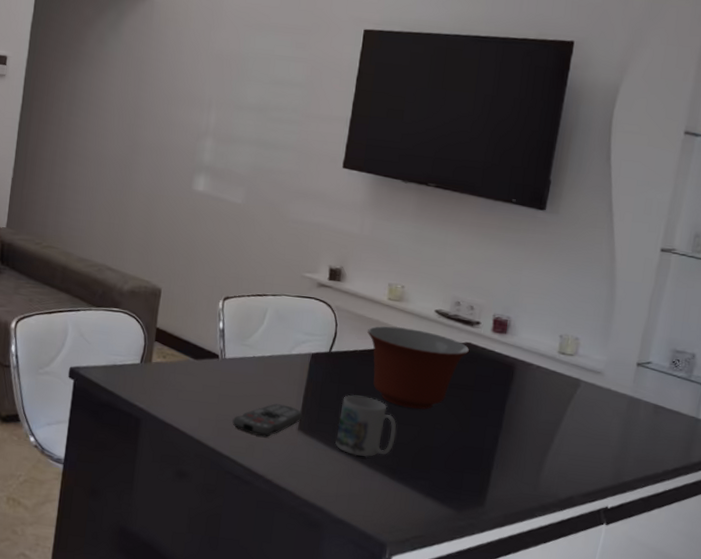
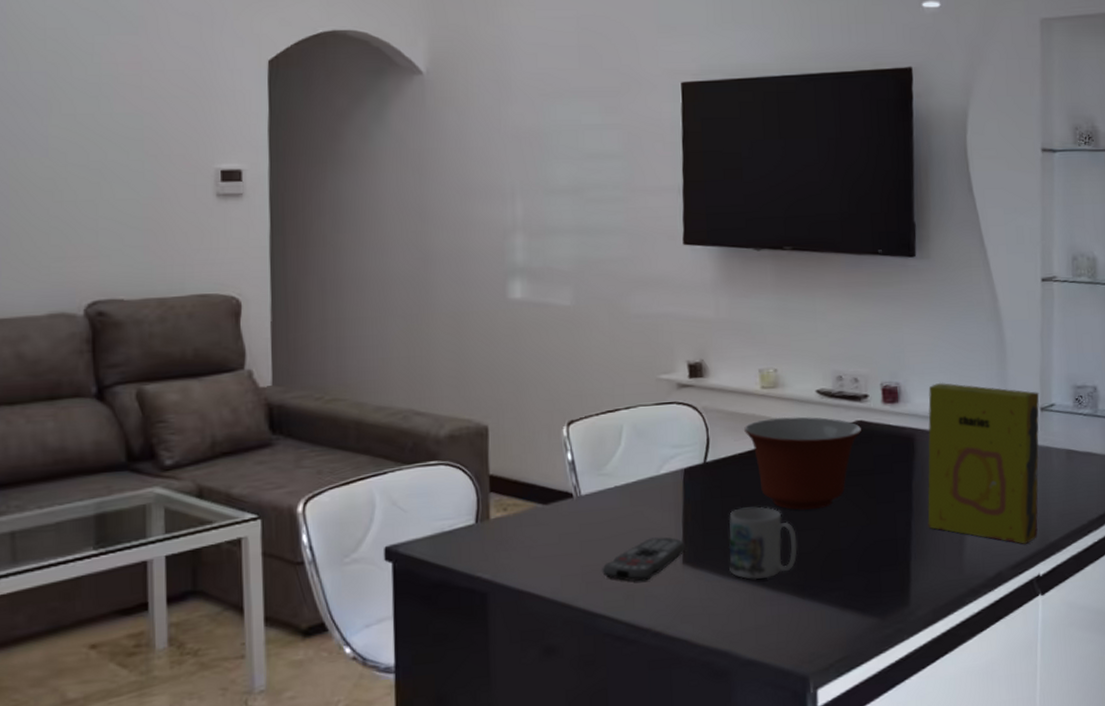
cereal box: none [513,323,639,478] -> present [927,382,1040,544]

